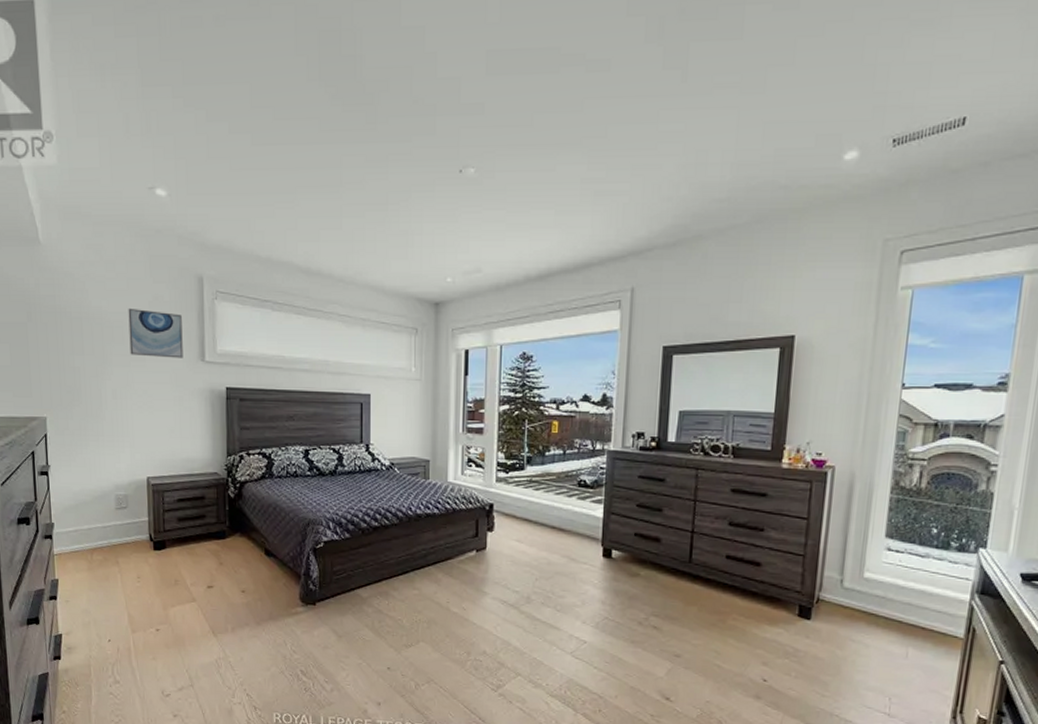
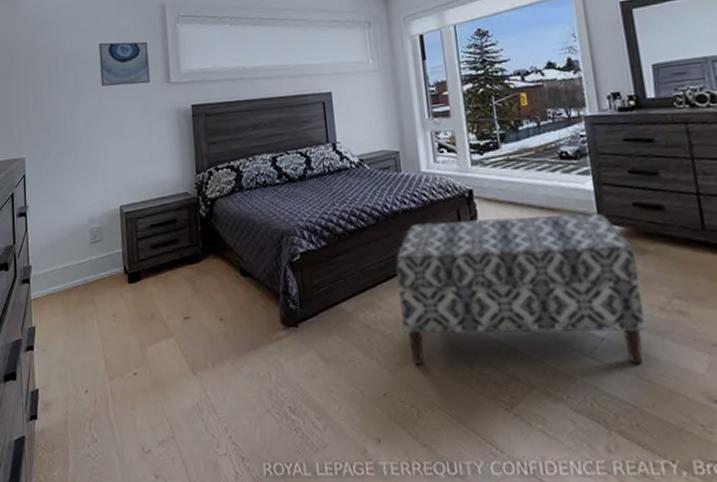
bench: none [411,527,627,665] -> present [395,212,645,365]

